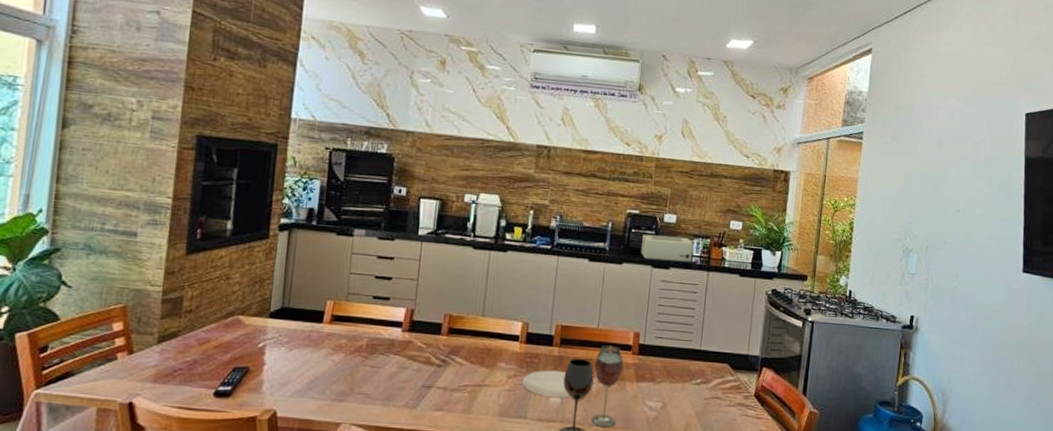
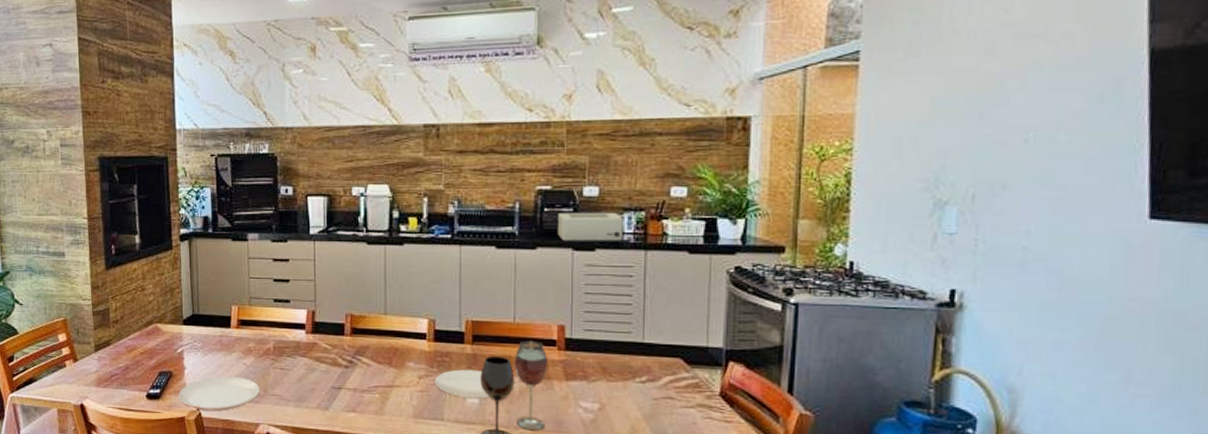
plate: none [252,373,346,411] -> present [178,376,260,412]

